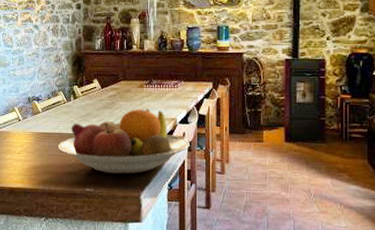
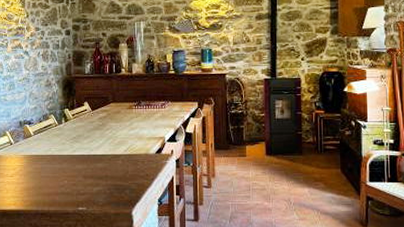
fruit bowl: present [58,108,190,174] -> none [51,128,178,192]

